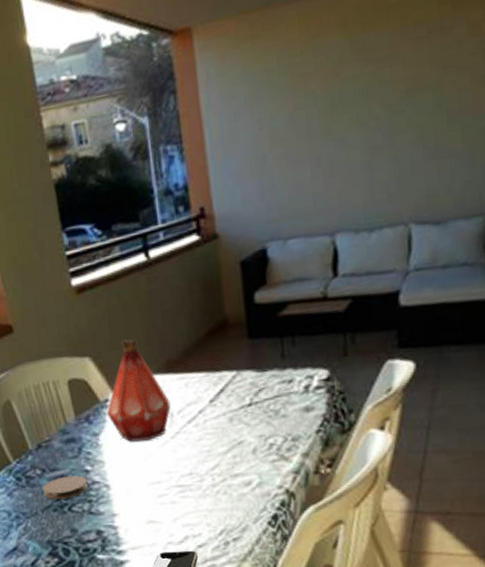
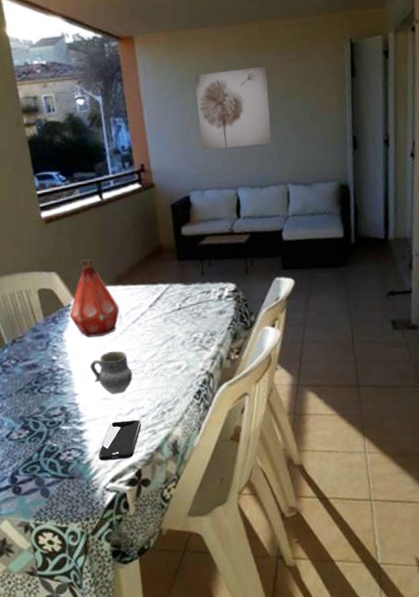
coaster: present [42,475,88,500] -> none [16,364,54,384]
cup: none [132,460,187,517] -> present [90,351,133,395]
wall art: none [276,50,387,183] -> present [195,66,271,151]

